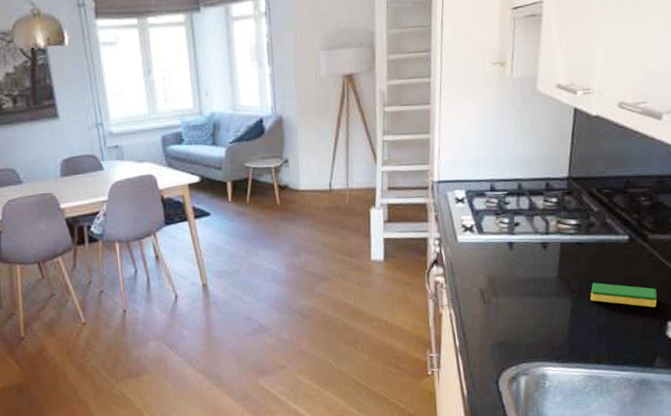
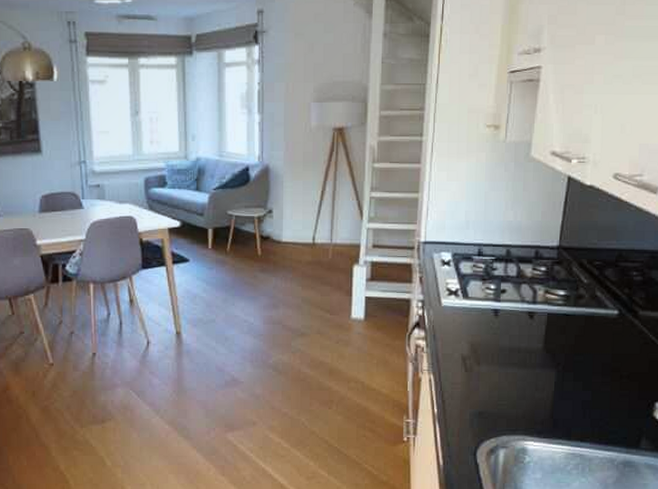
dish sponge: present [590,283,658,308] -> none [576,357,646,386]

